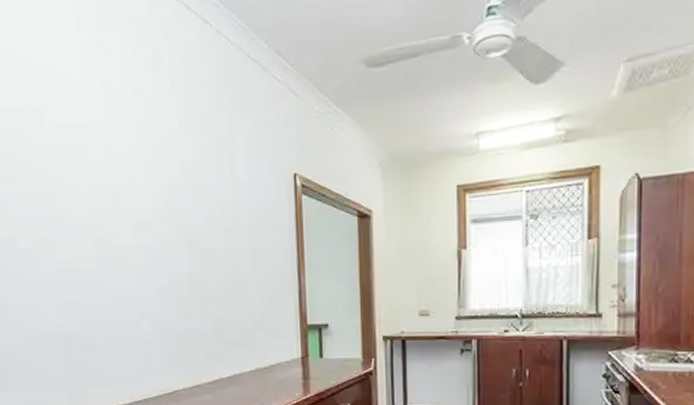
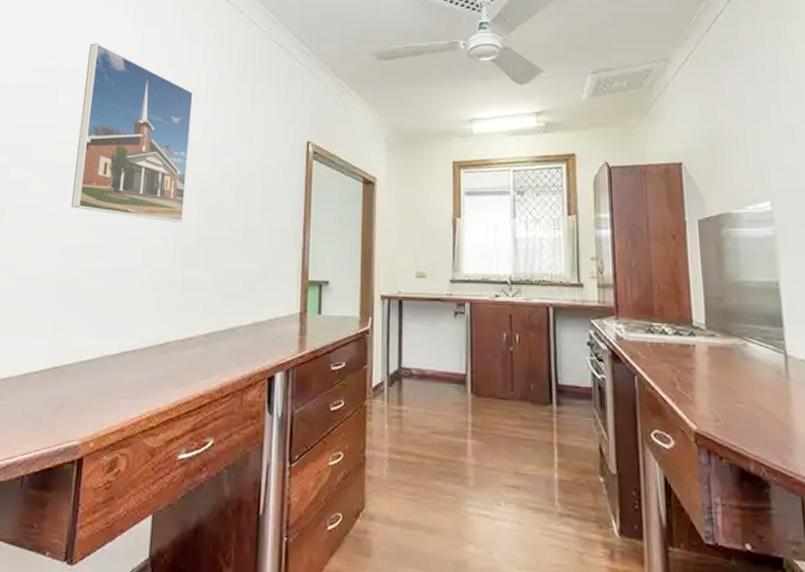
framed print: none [47,76,174,272] -> present [70,43,193,222]

